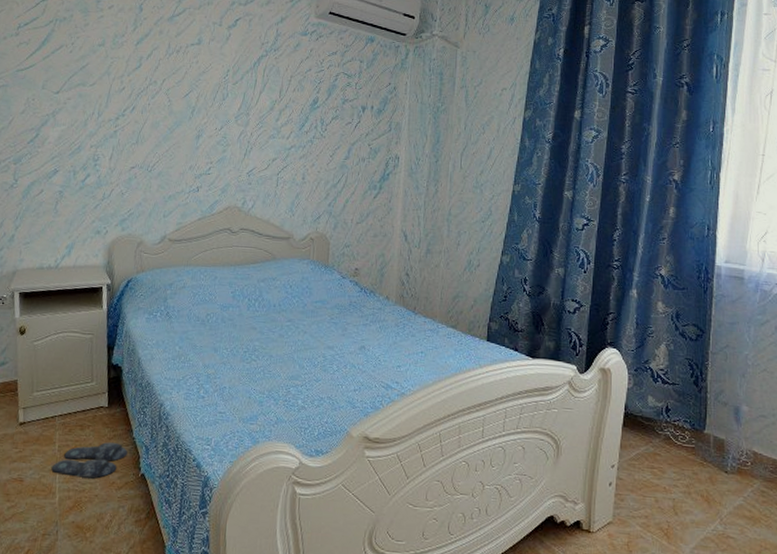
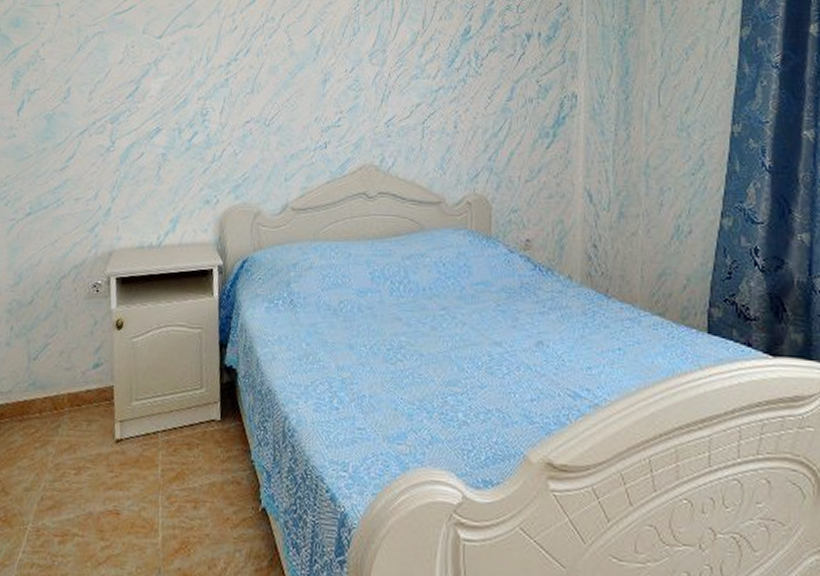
slippers: present [51,442,128,479] -> none [153,466,245,513]

